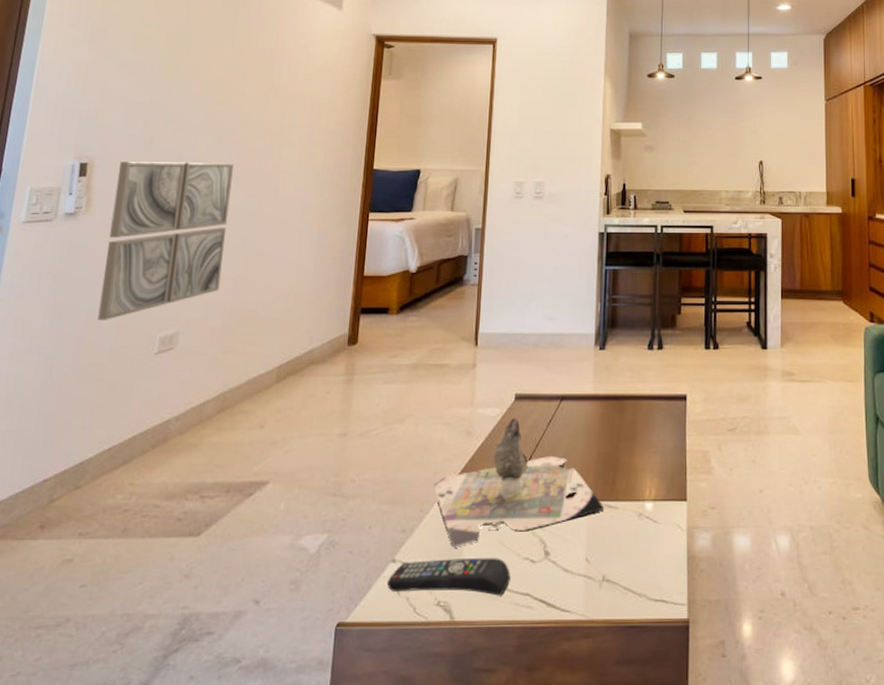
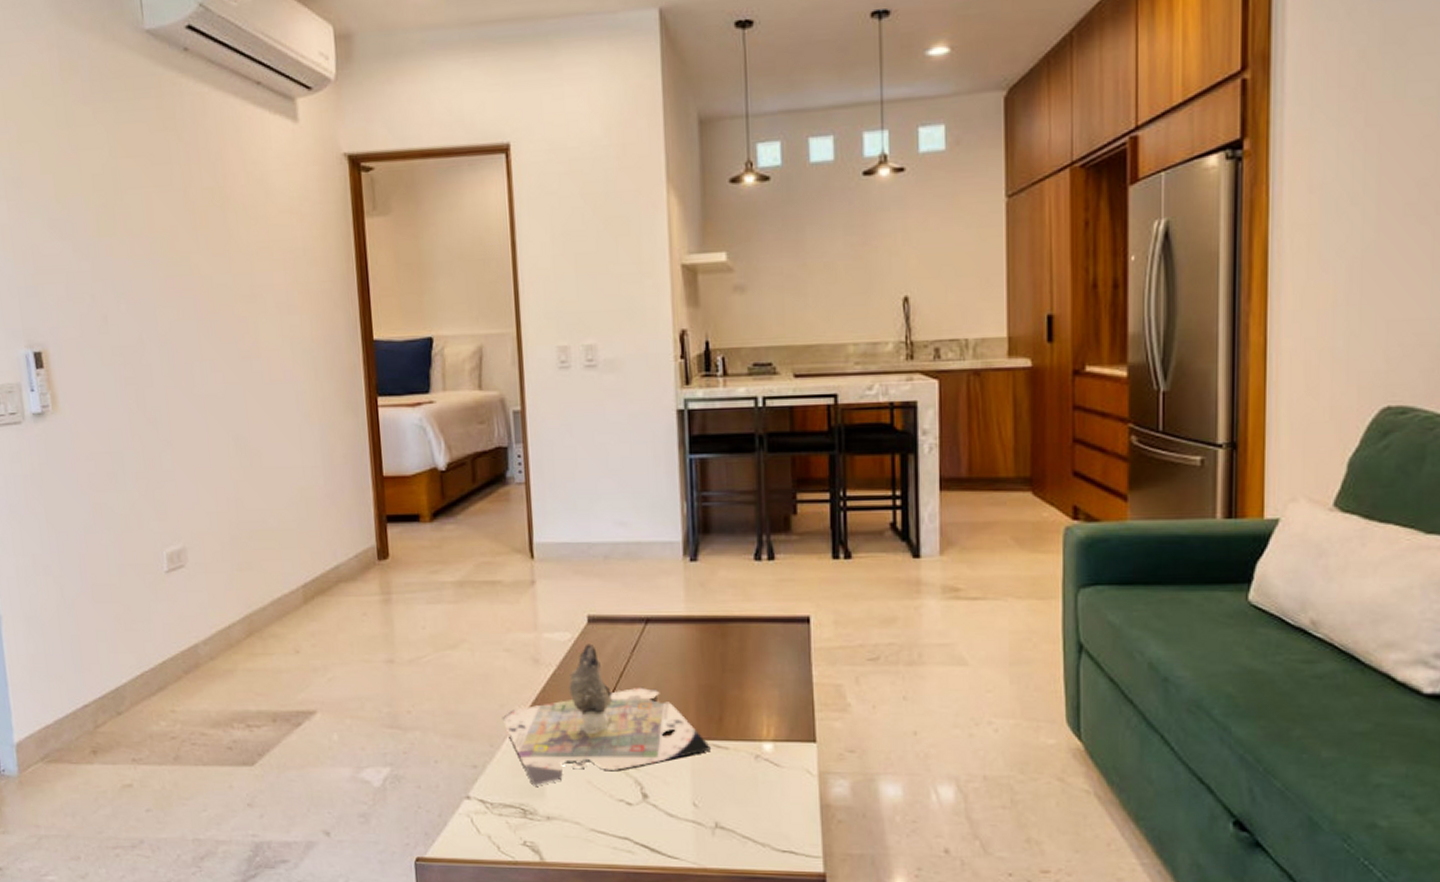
wall art: present [97,162,234,320] -> none [77,342,220,536]
remote control: present [386,558,510,596] -> none [463,797,604,839]

